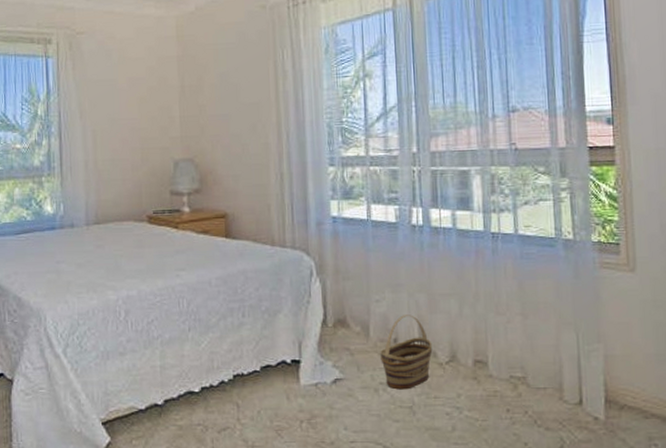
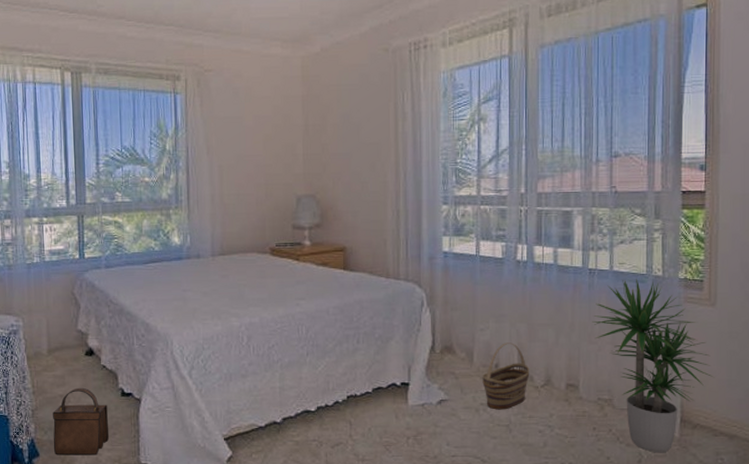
potted plant: none [498,241,641,438] -> present [592,278,715,453]

